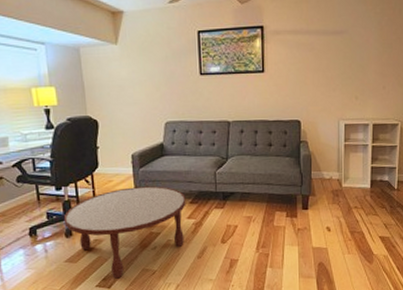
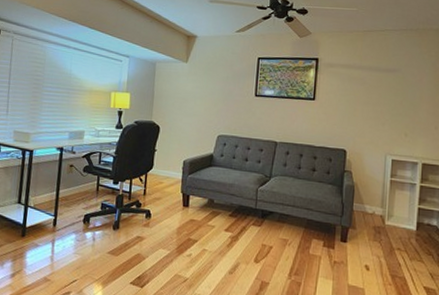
coffee table: present [63,186,186,279] -> none [114,191,227,280]

